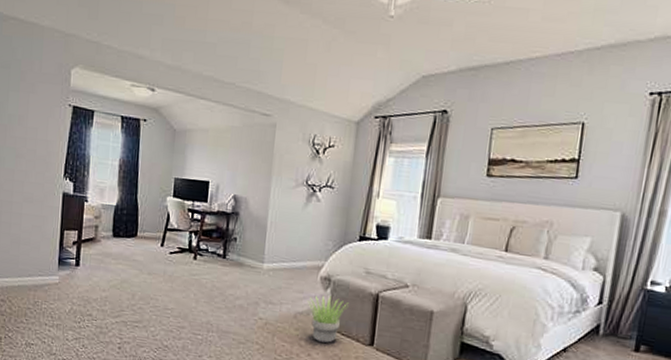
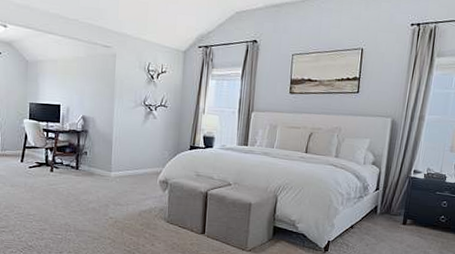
potted plant: present [308,295,349,343] -> none [150,196,184,234]

